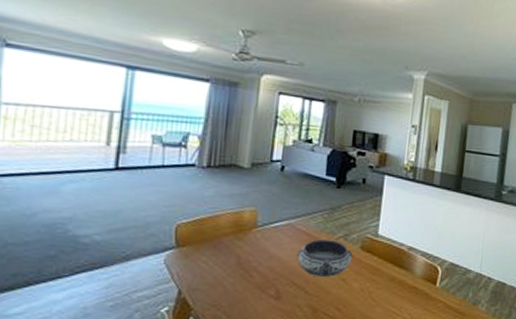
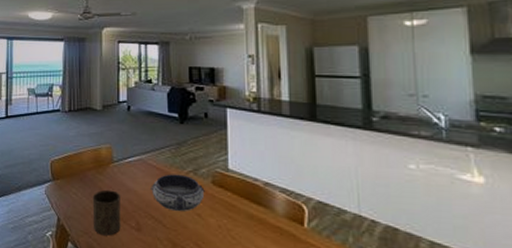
cup: none [224,257,261,307] -> present [92,189,121,236]

